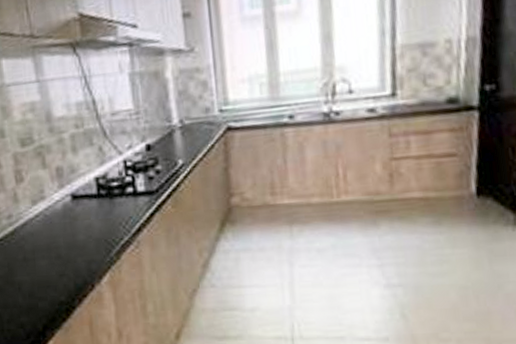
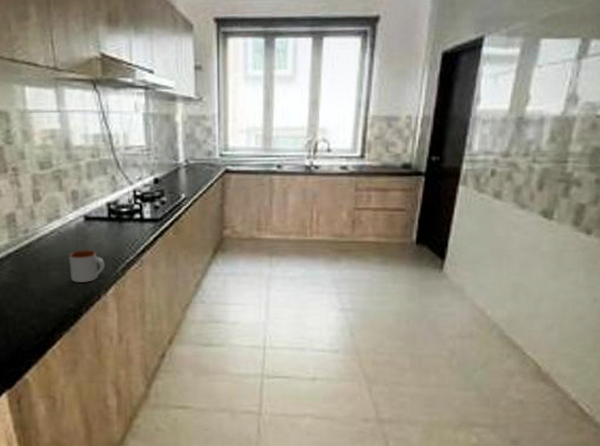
mug: none [57,232,98,271] -> present [69,250,106,283]

